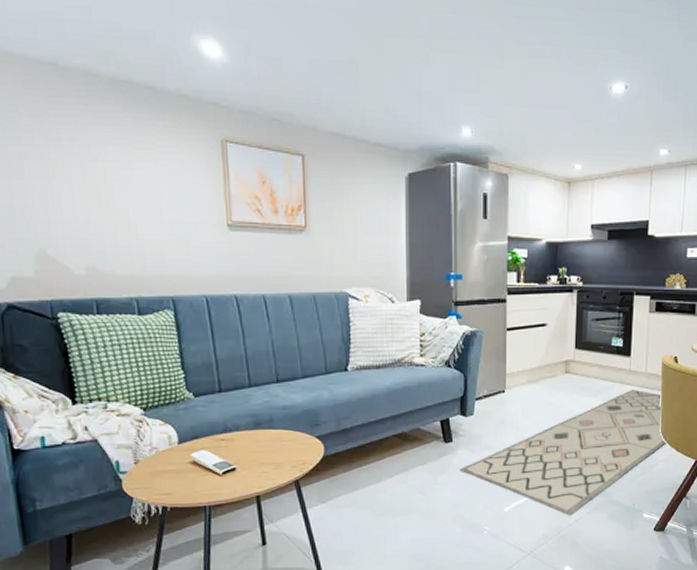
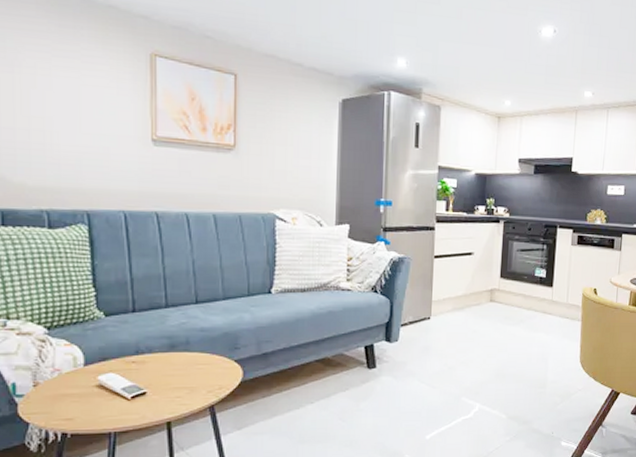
rug: present [459,389,668,516] -> none [382,319,586,444]

